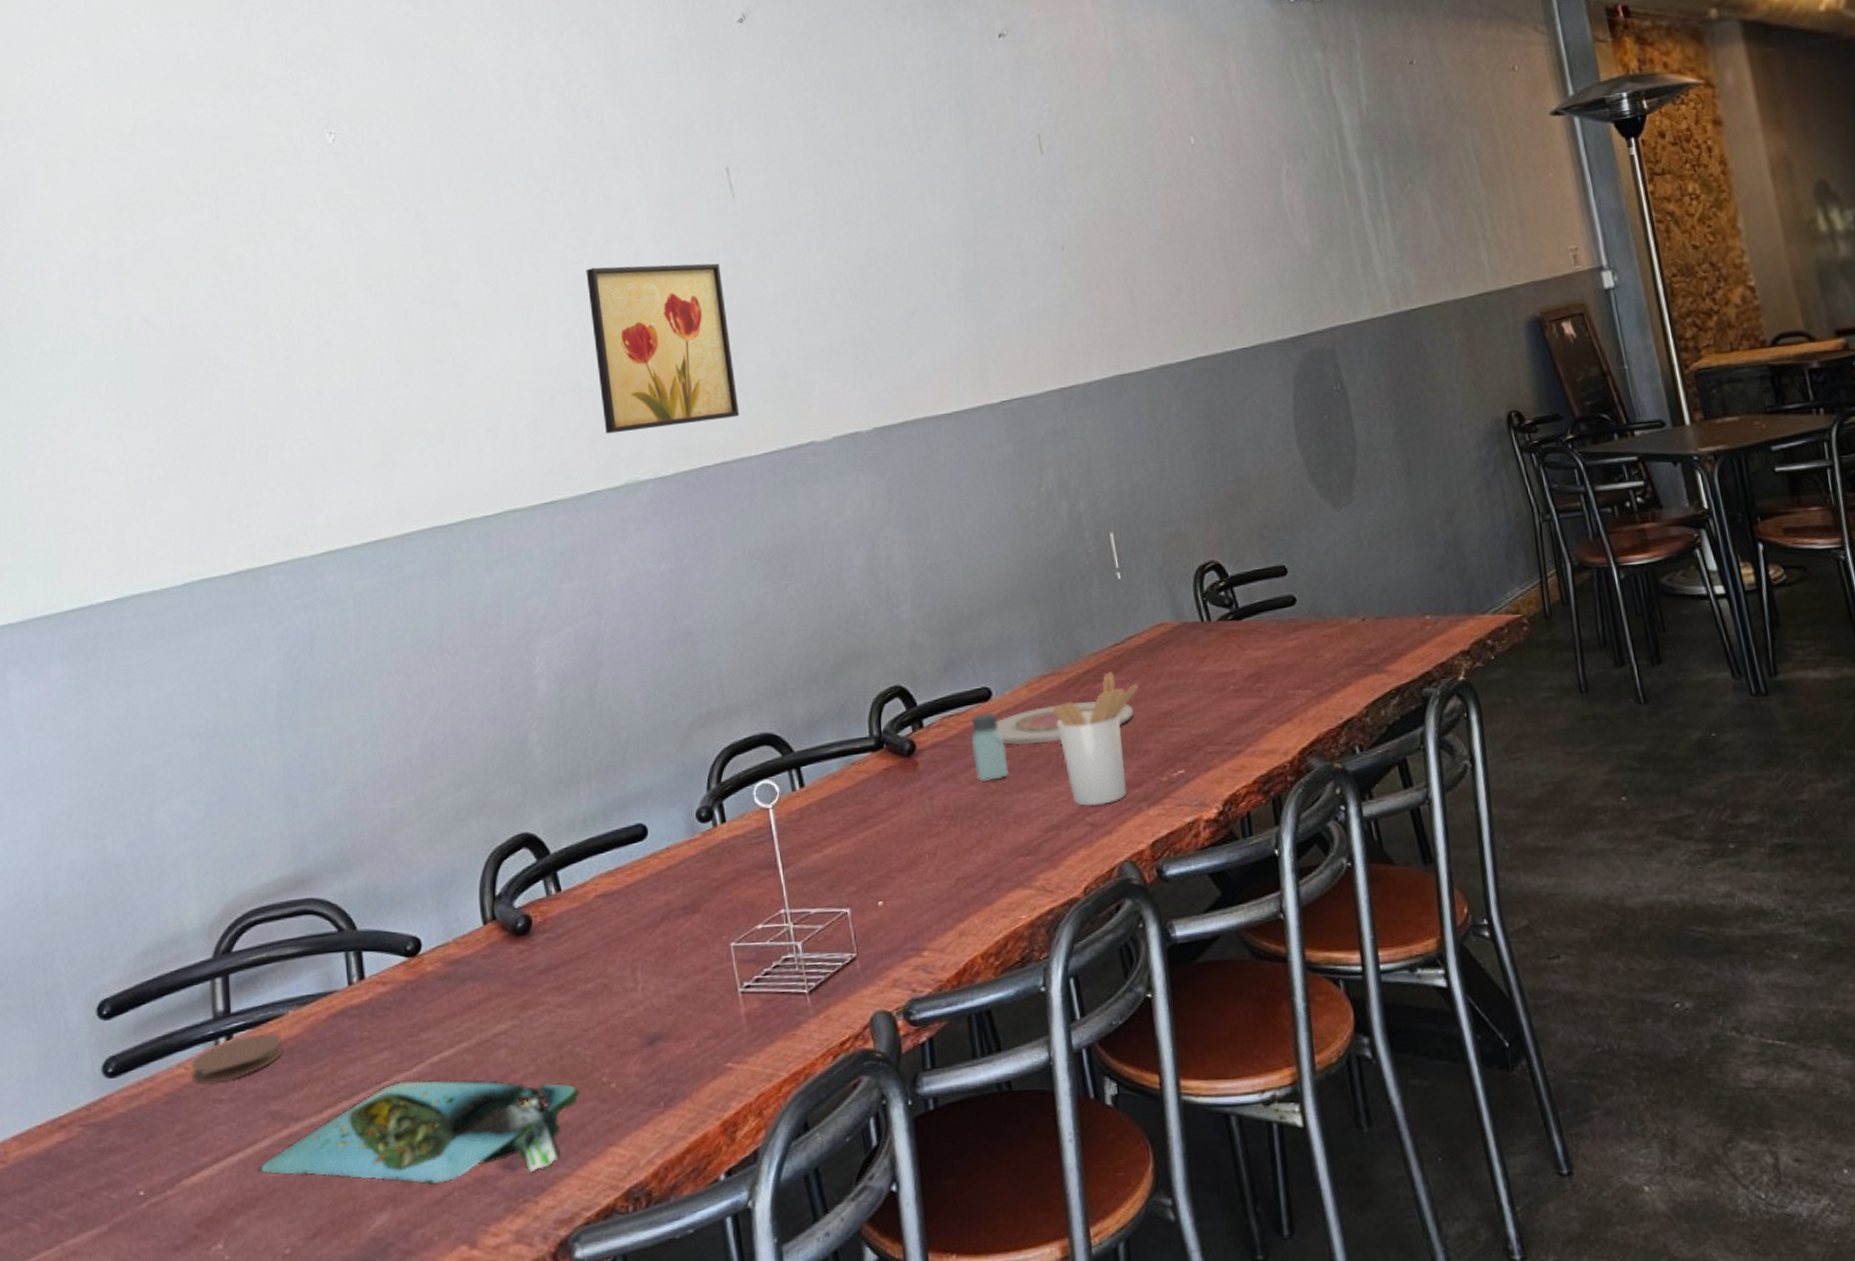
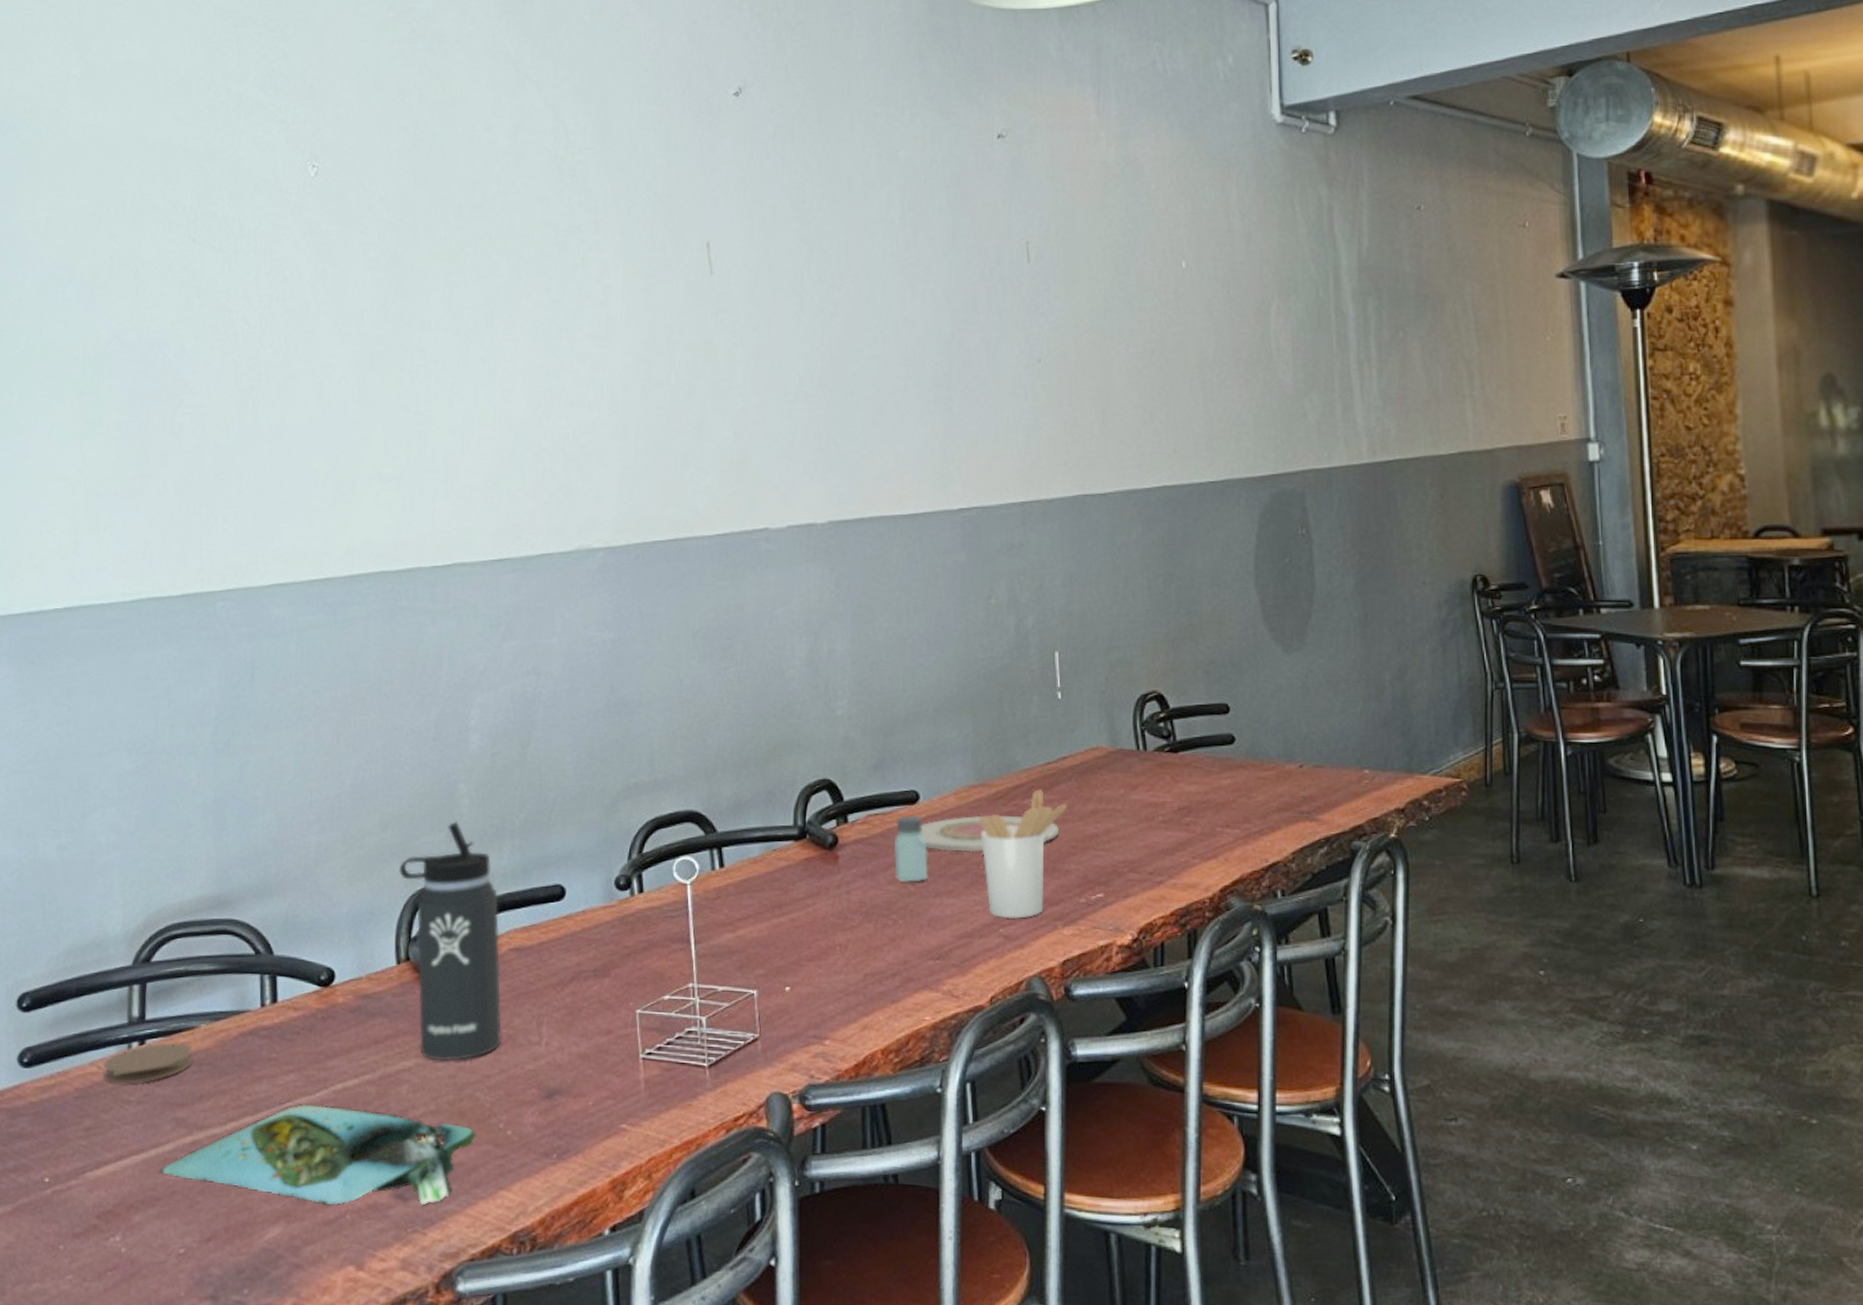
thermos bottle: none [476,771,597,1021] -> present [398,821,502,1062]
wall art: present [586,263,740,434] -> none [556,330,697,498]

